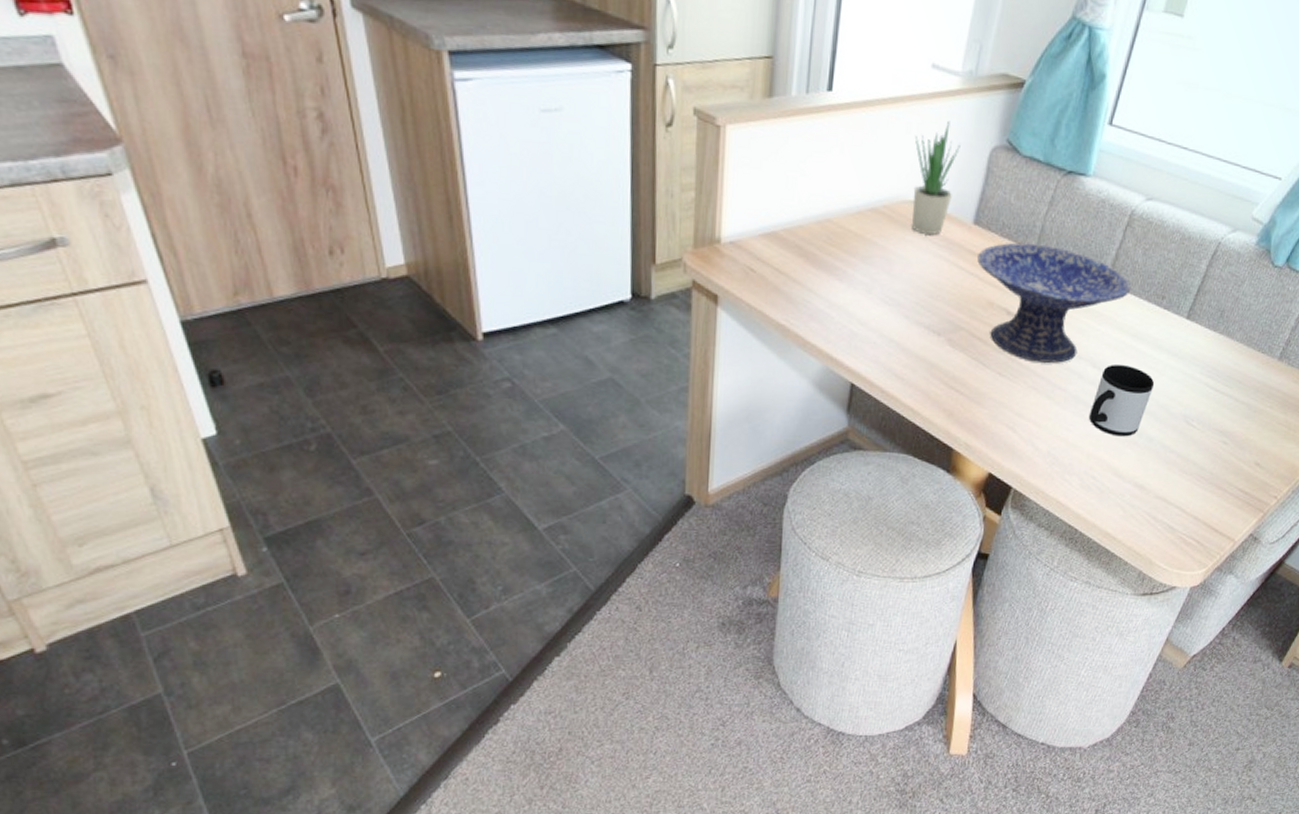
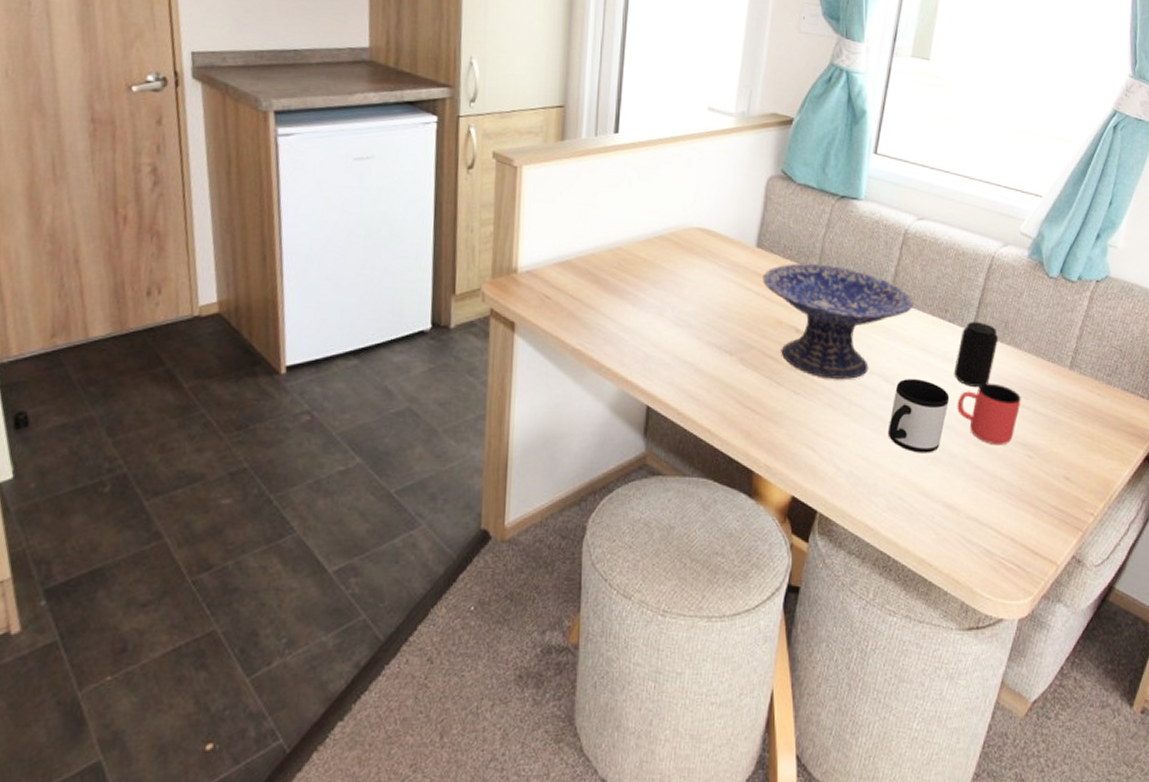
potted plant: present [912,120,961,235] -> none [697,155,739,258]
cup: none [1160,371,1225,432] -> present [957,383,1021,446]
beverage can: none [1161,309,1213,375] -> present [953,322,999,387]

